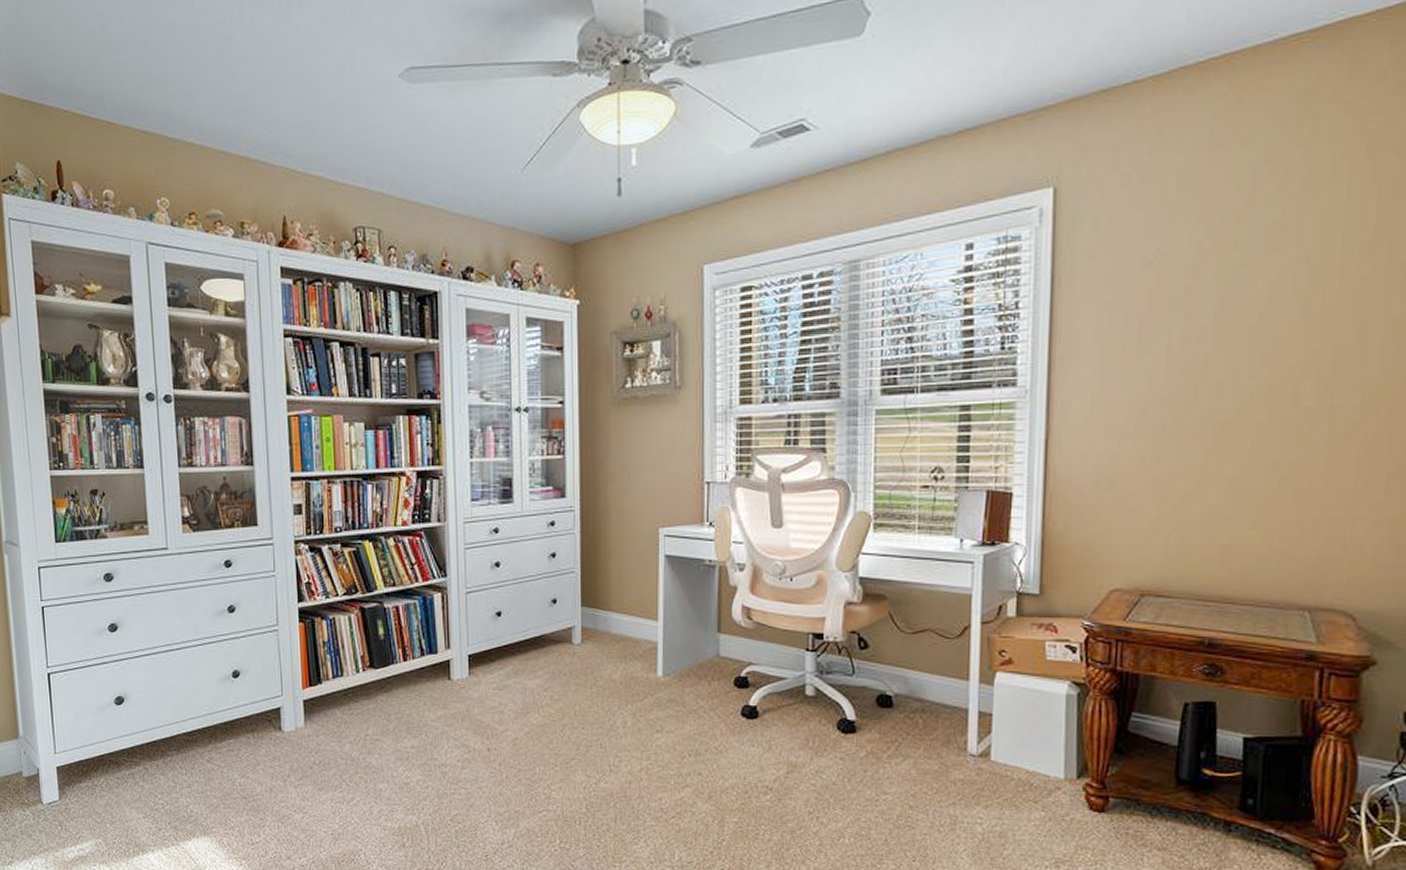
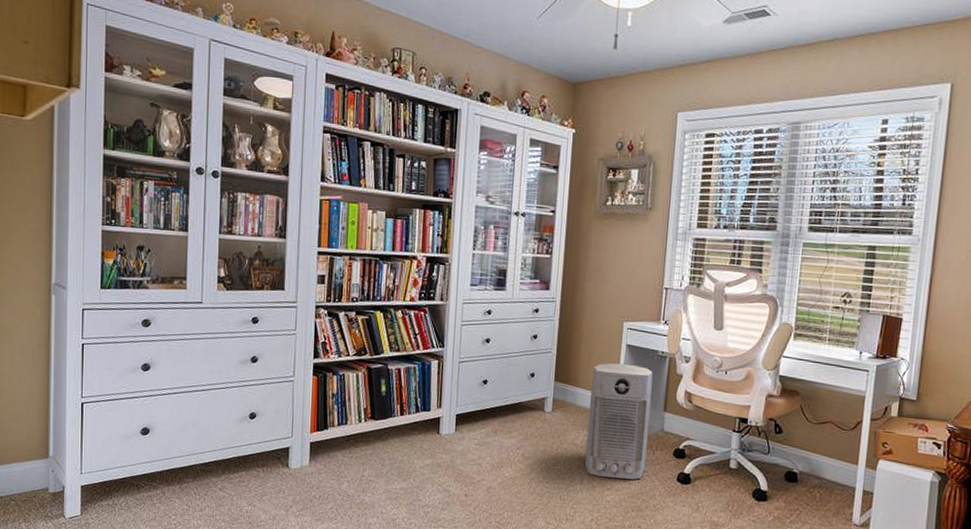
air purifier: none [625,578,702,718] -> present [584,363,653,480]

